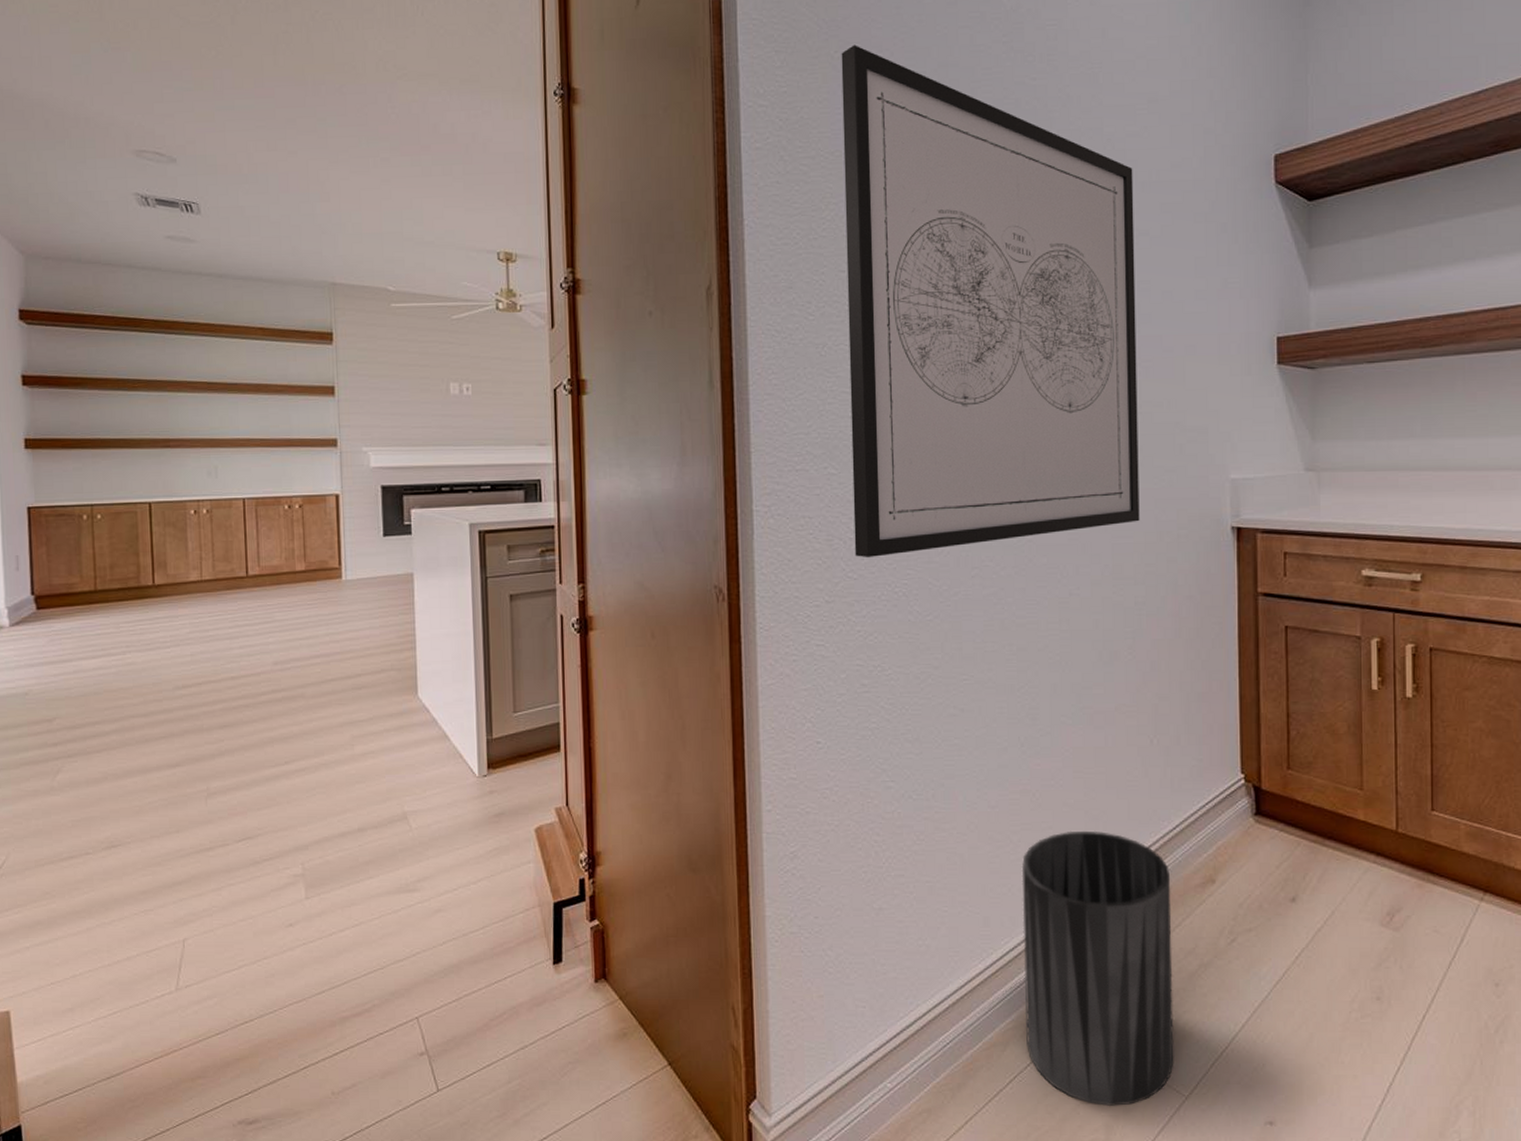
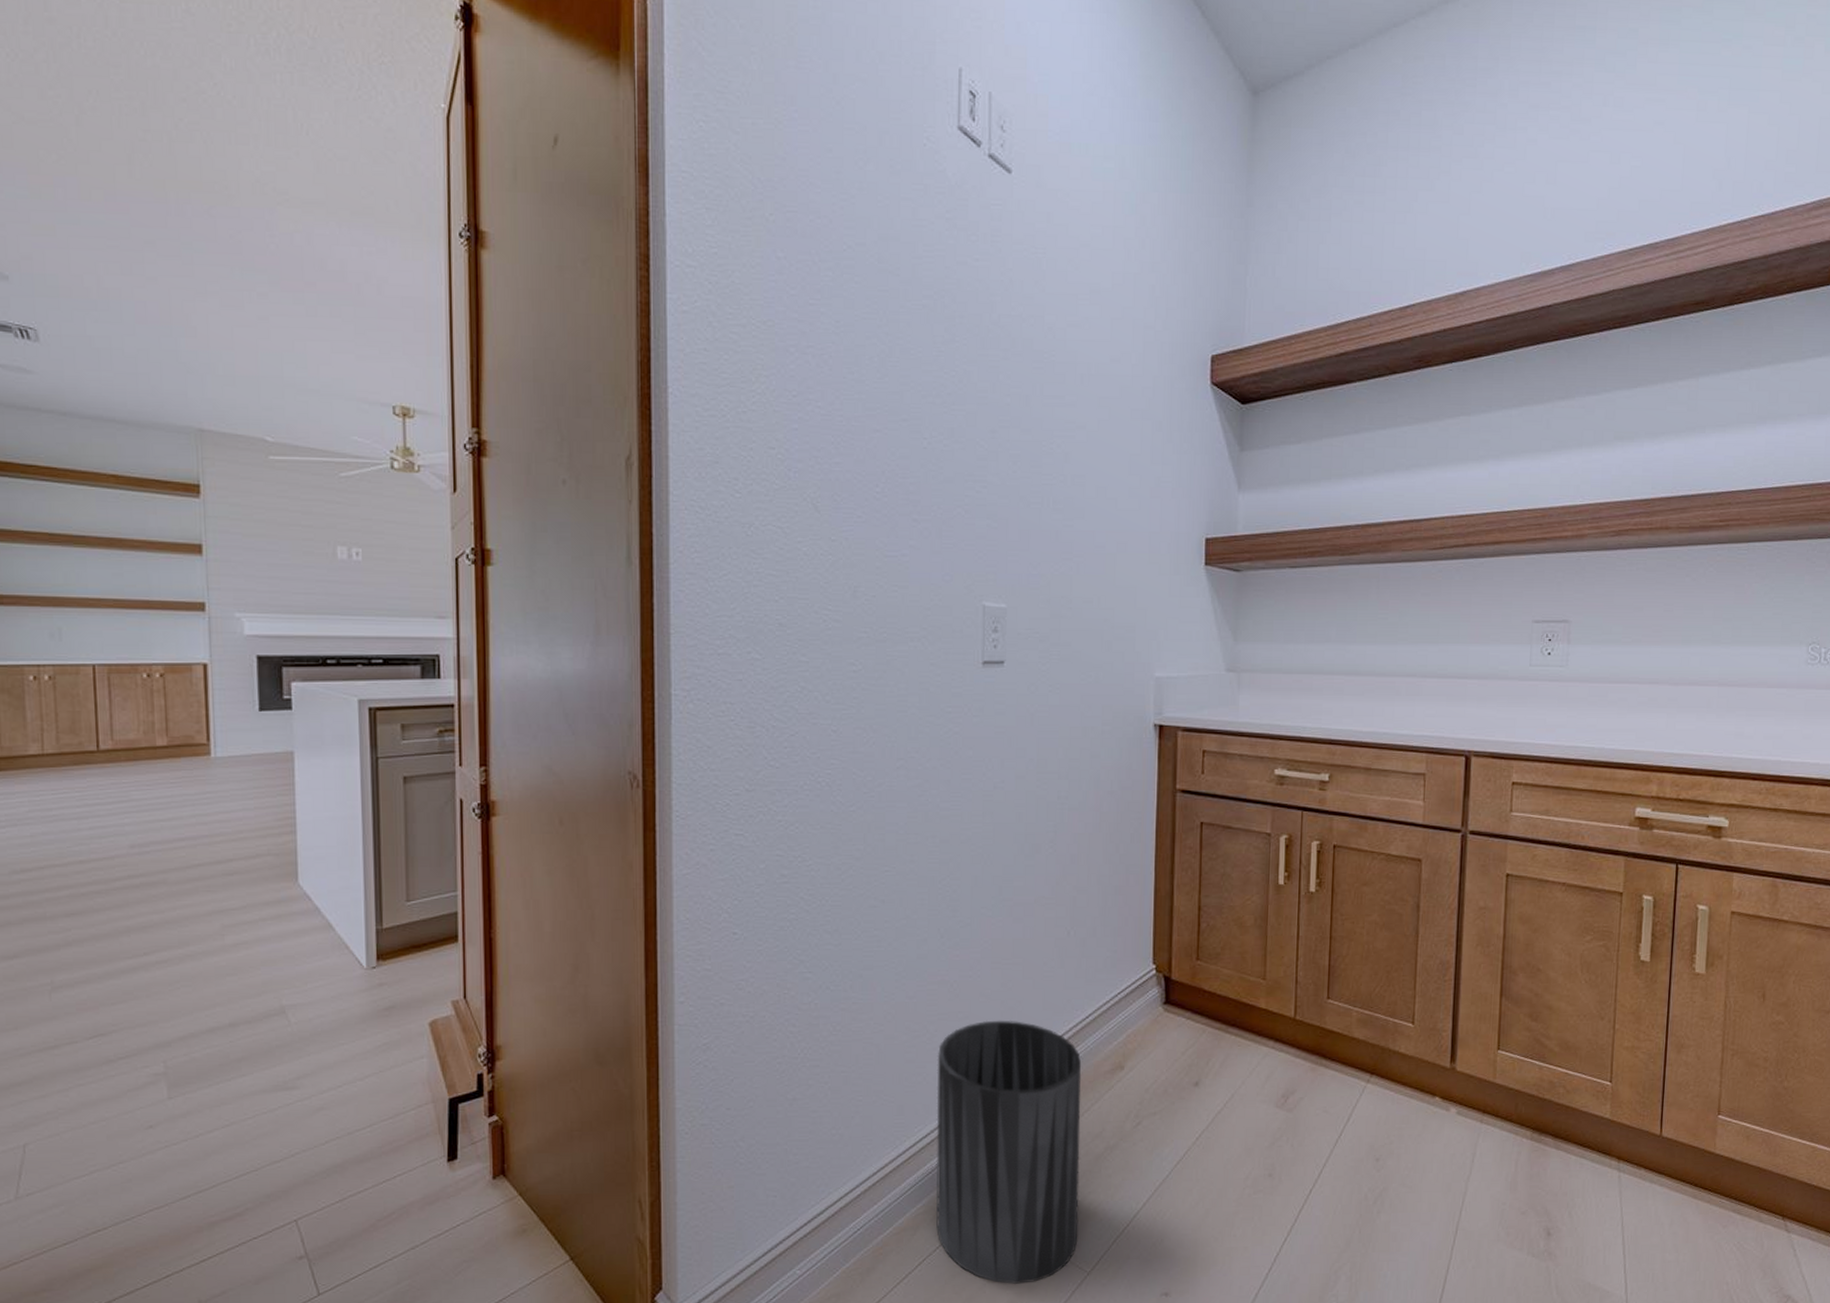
wall art: present [841,44,1140,558] -> none [776,208,1073,747]

